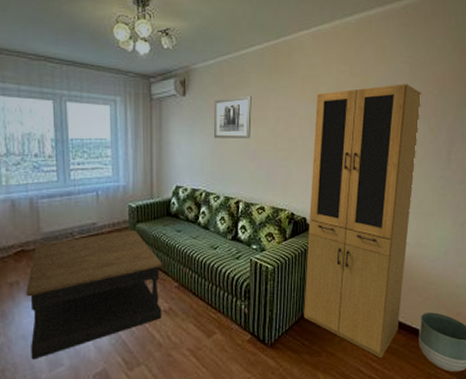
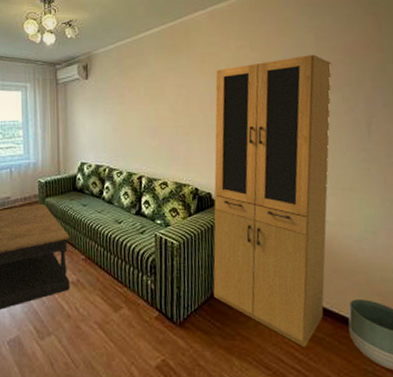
wall art: present [213,95,252,138] -> none [114,75,151,117]

